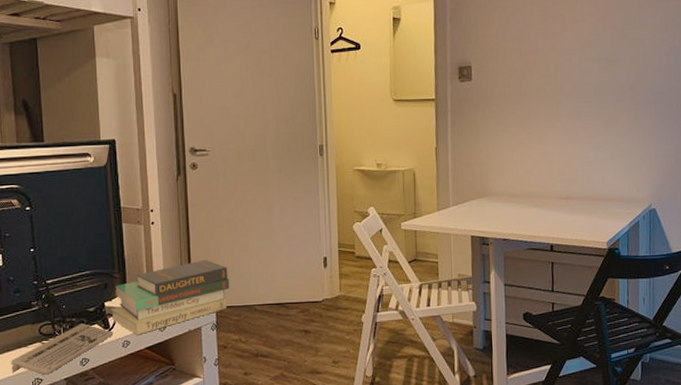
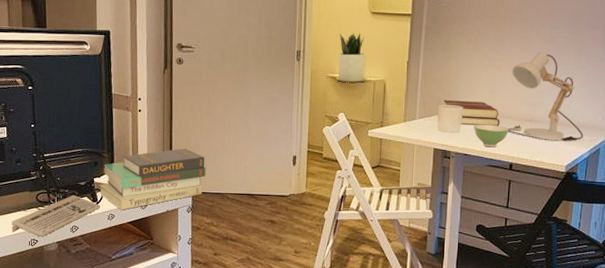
planter: none [362,122,396,174] -> present [336,33,368,83]
mug: none [471,188,498,218] -> present [436,104,464,133]
books: none [476,183,536,209] -> present [443,99,500,127]
bowl: none [509,206,547,230] -> present [473,124,510,148]
desk lamp: none [542,127,621,218] -> present [507,52,583,142]

